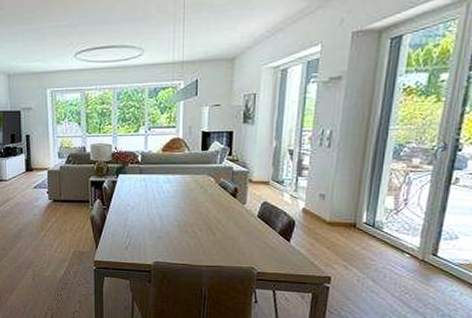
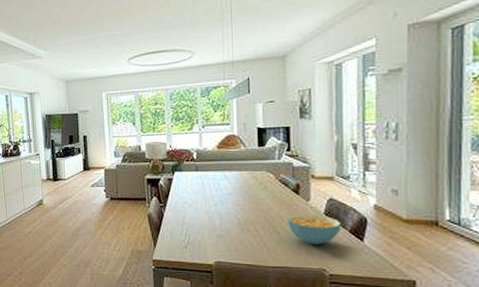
cereal bowl: none [223,216,273,245] -> present [287,213,342,244]

